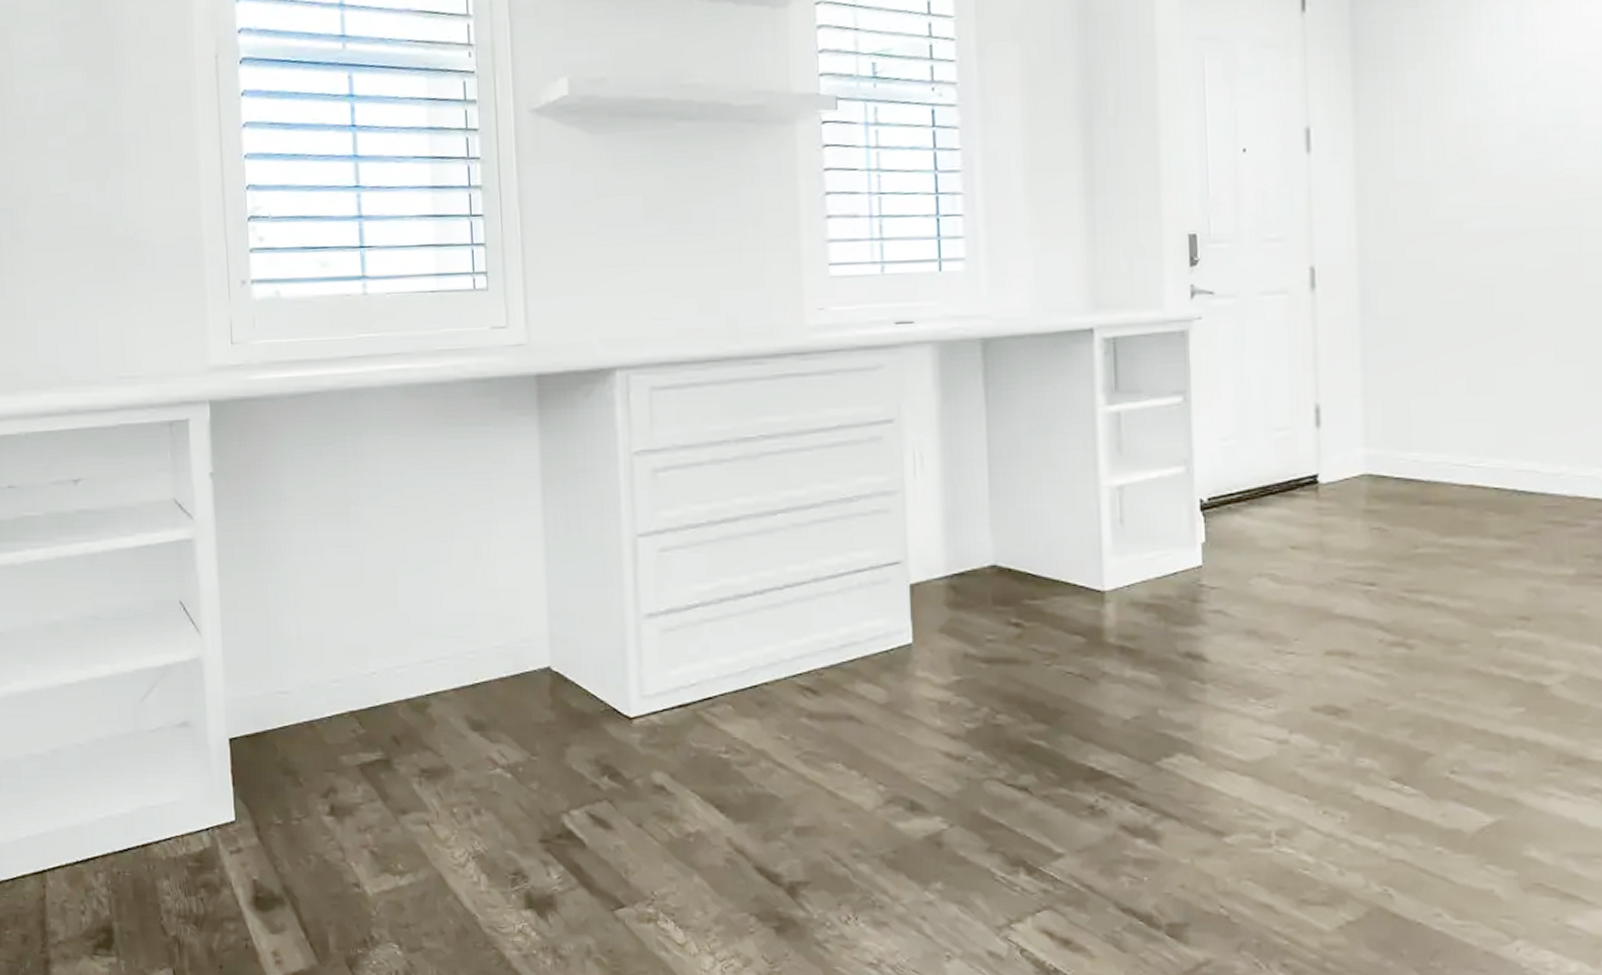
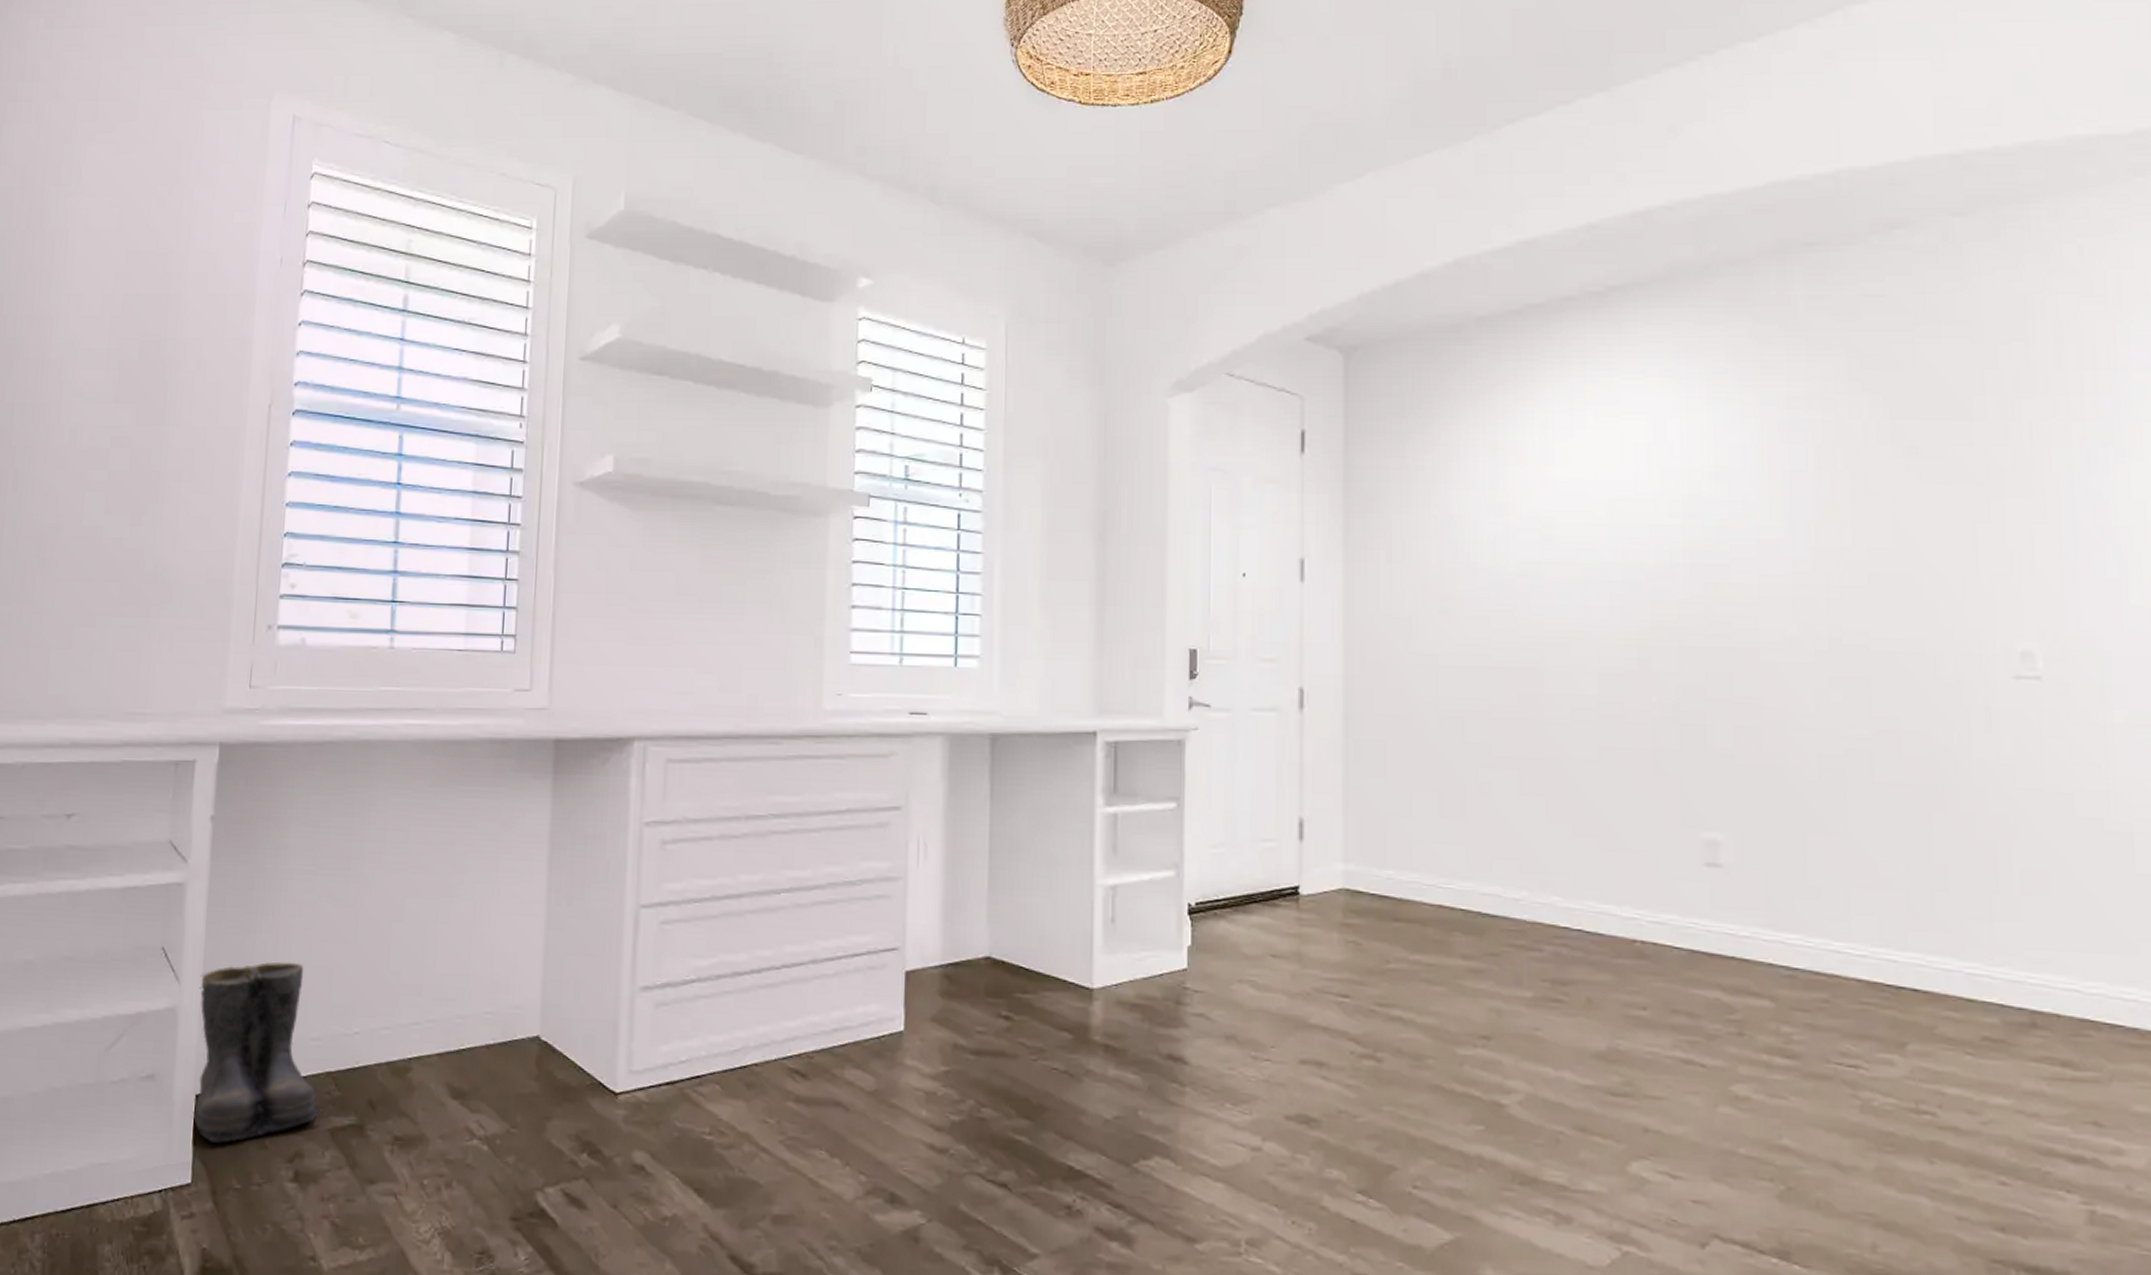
boots: none [219,609,351,784] -> present [191,961,323,1145]

